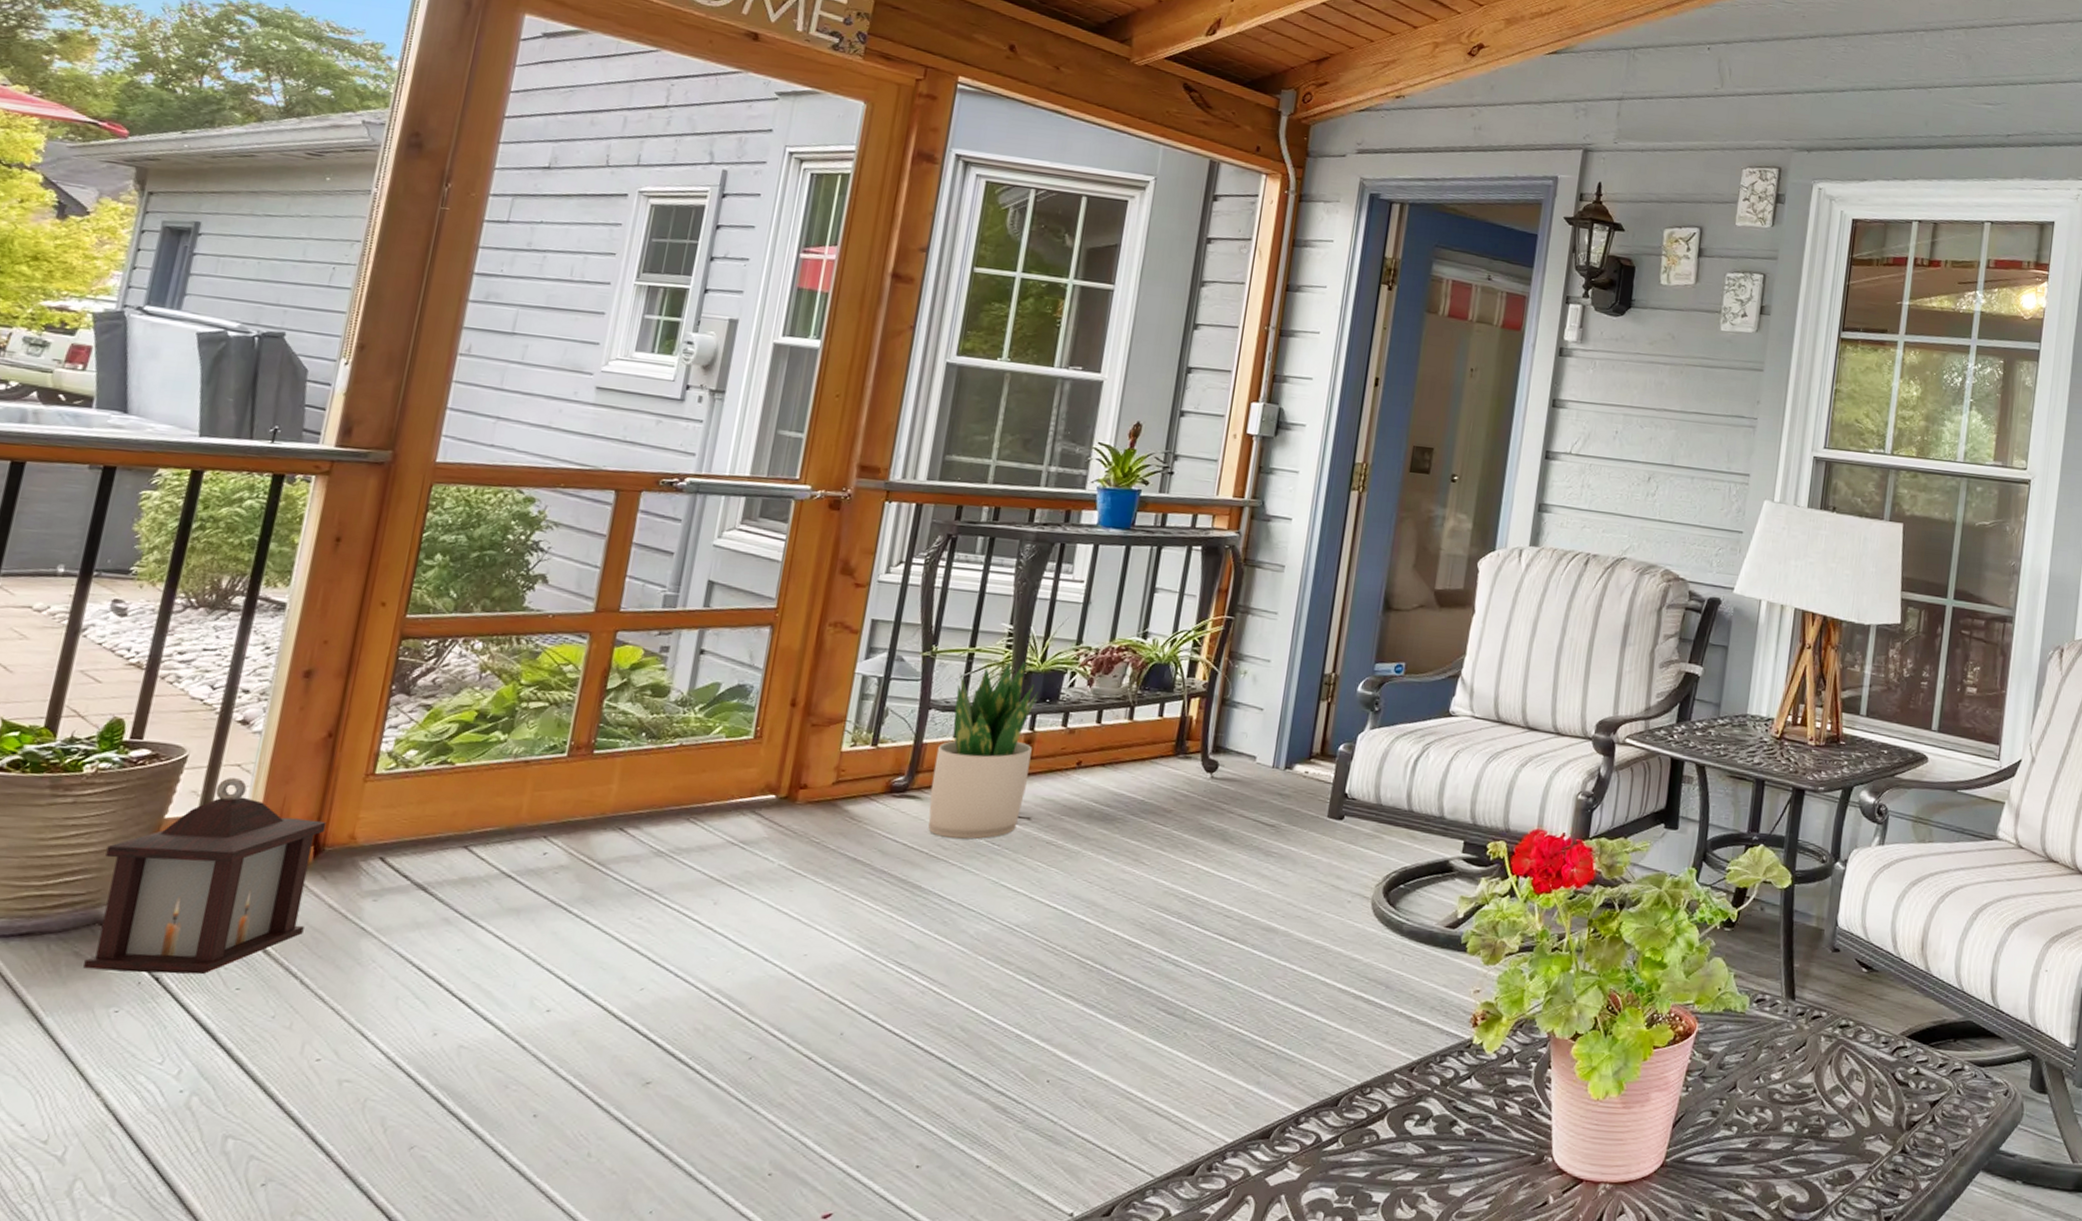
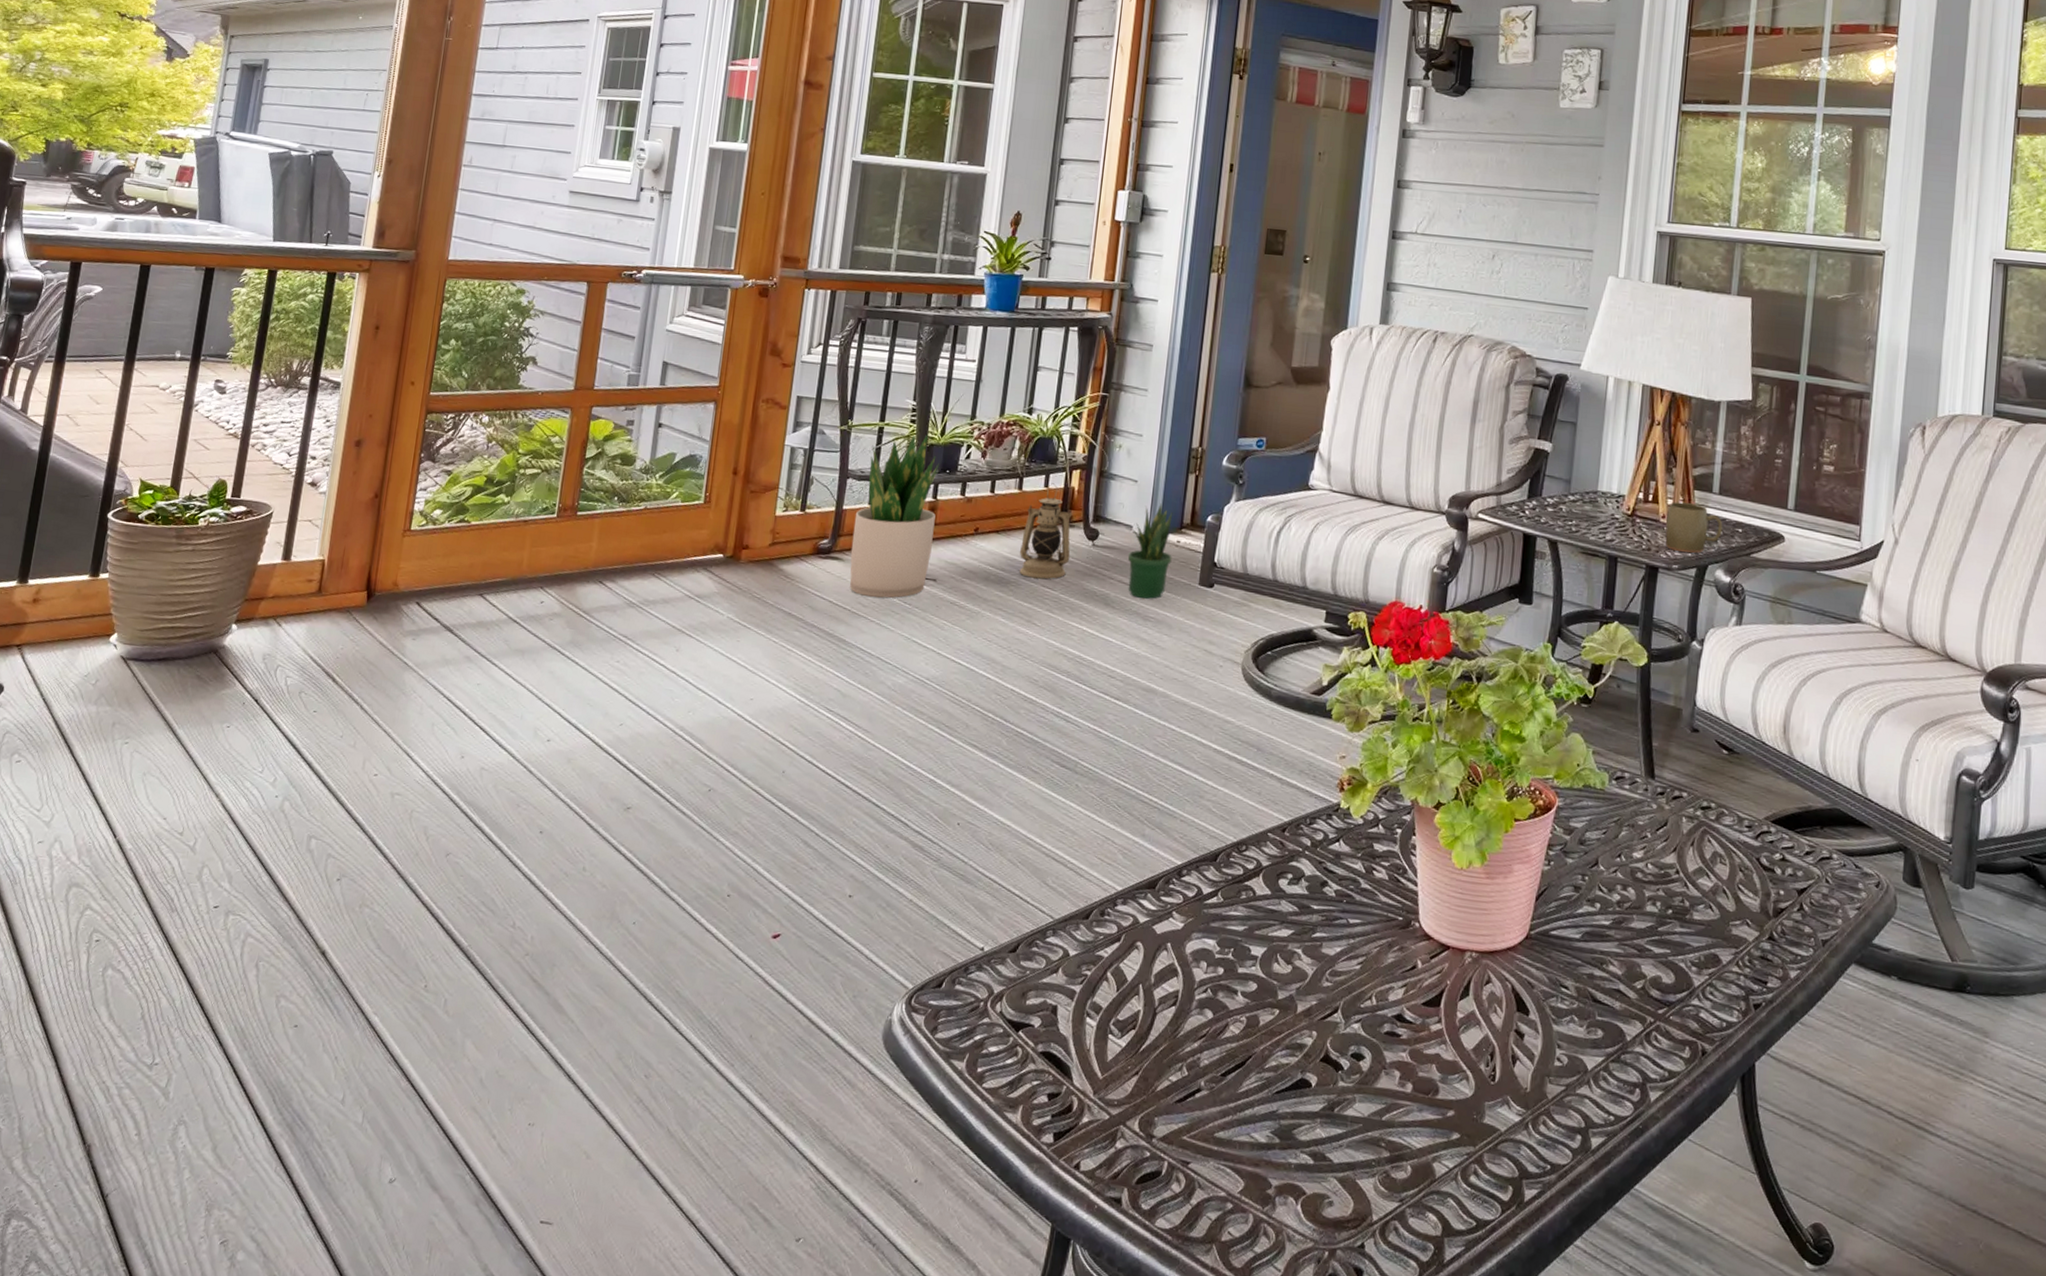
lantern: present [83,777,327,975] -> none [204,530,376,698]
lantern: none [1127,712,1189,815] -> present [1019,483,1072,580]
planter: none [1249,732,1302,833] -> present [1127,503,1173,599]
mug: none [1812,724,1869,775] -> present [1665,501,1723,553]

